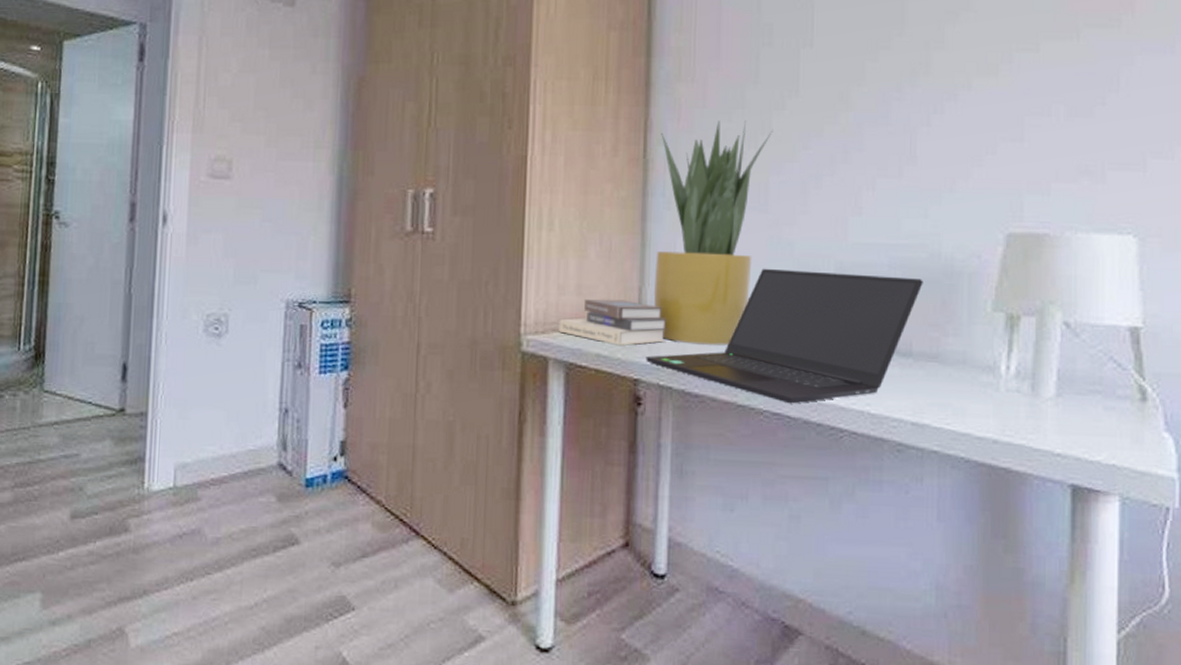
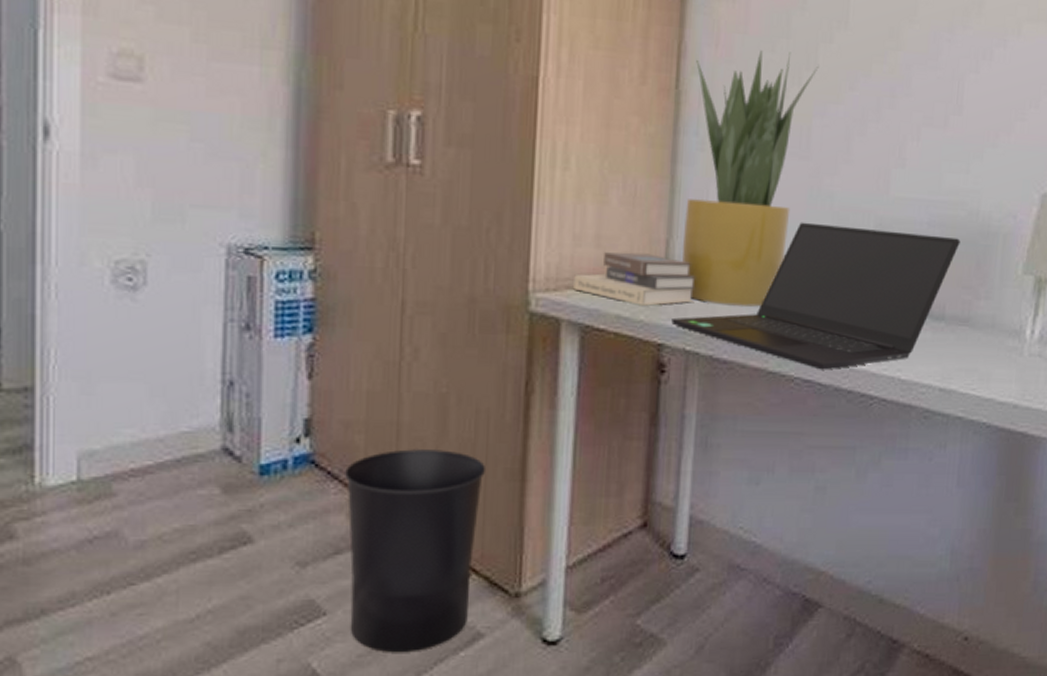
waste bin: none [371,468,486,648] -> present [345,448,487,652]

